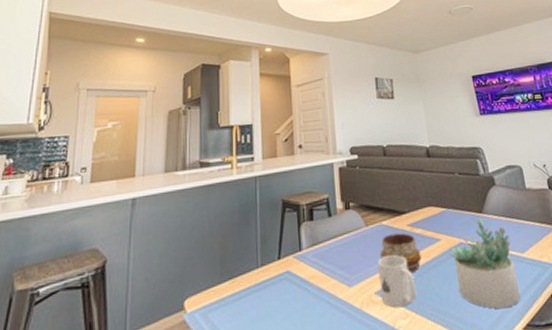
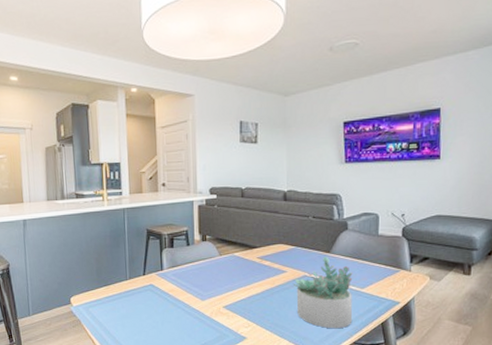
mug: present [377,254,417,308] -> none [227,279,259,319]
decorative bowl: present [379,233,422,274] -> none [230,263,267,296]

